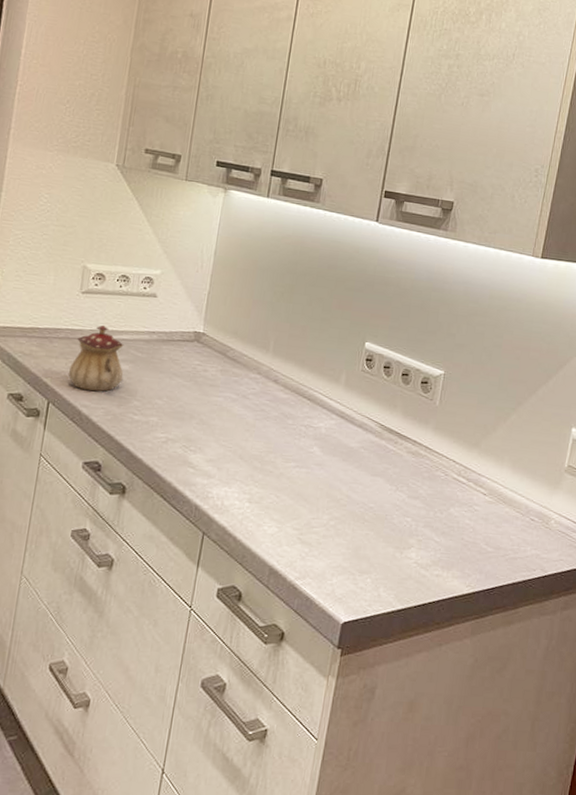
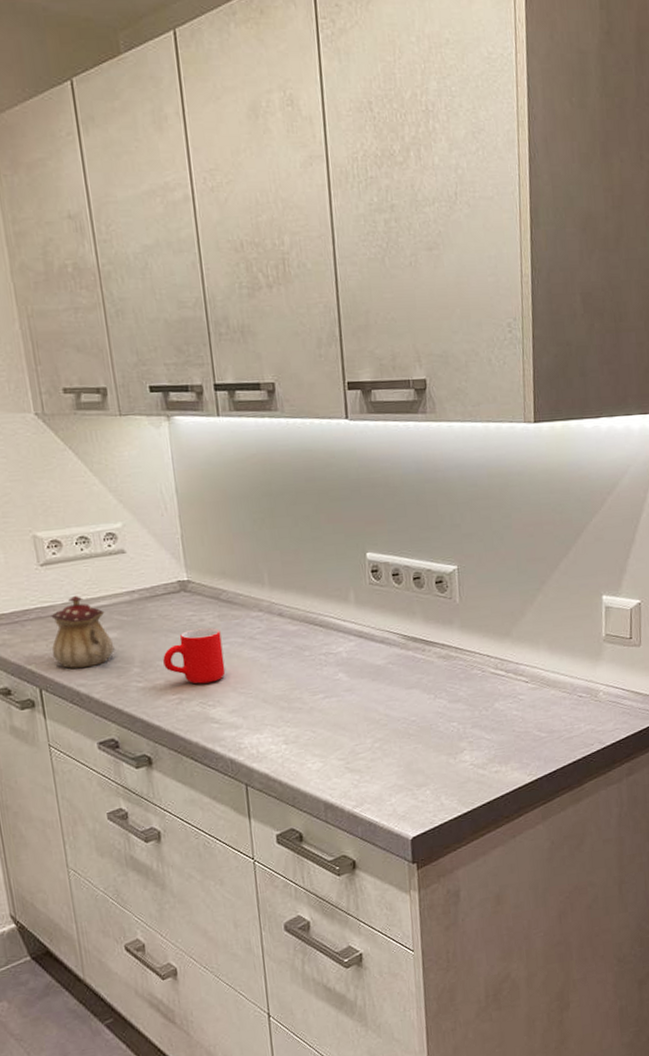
mug: none [161,377,219,430] -> present [163,627,226,684]

